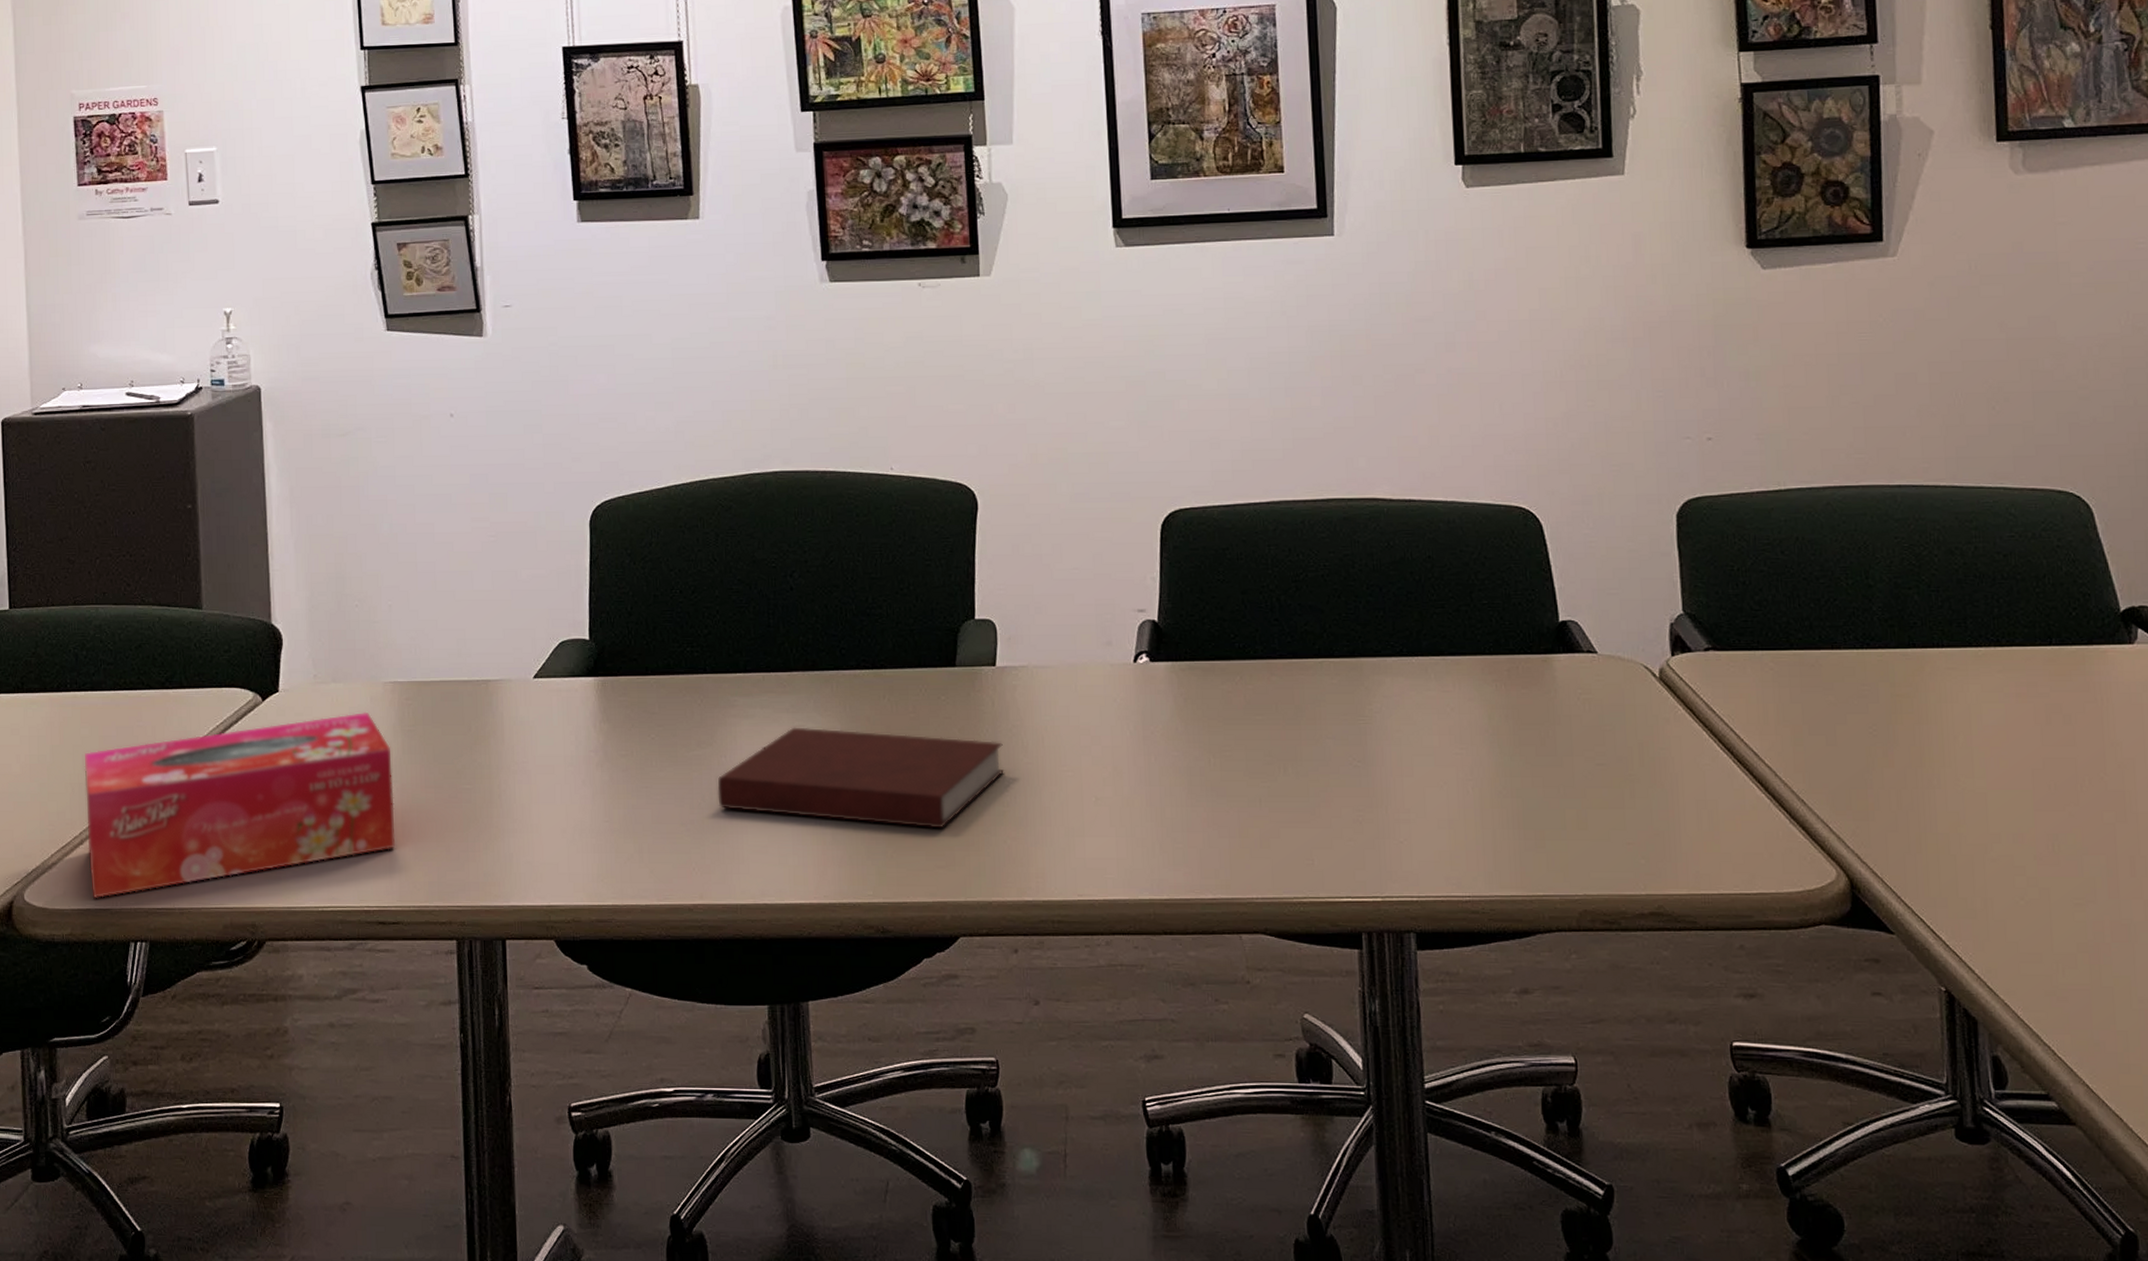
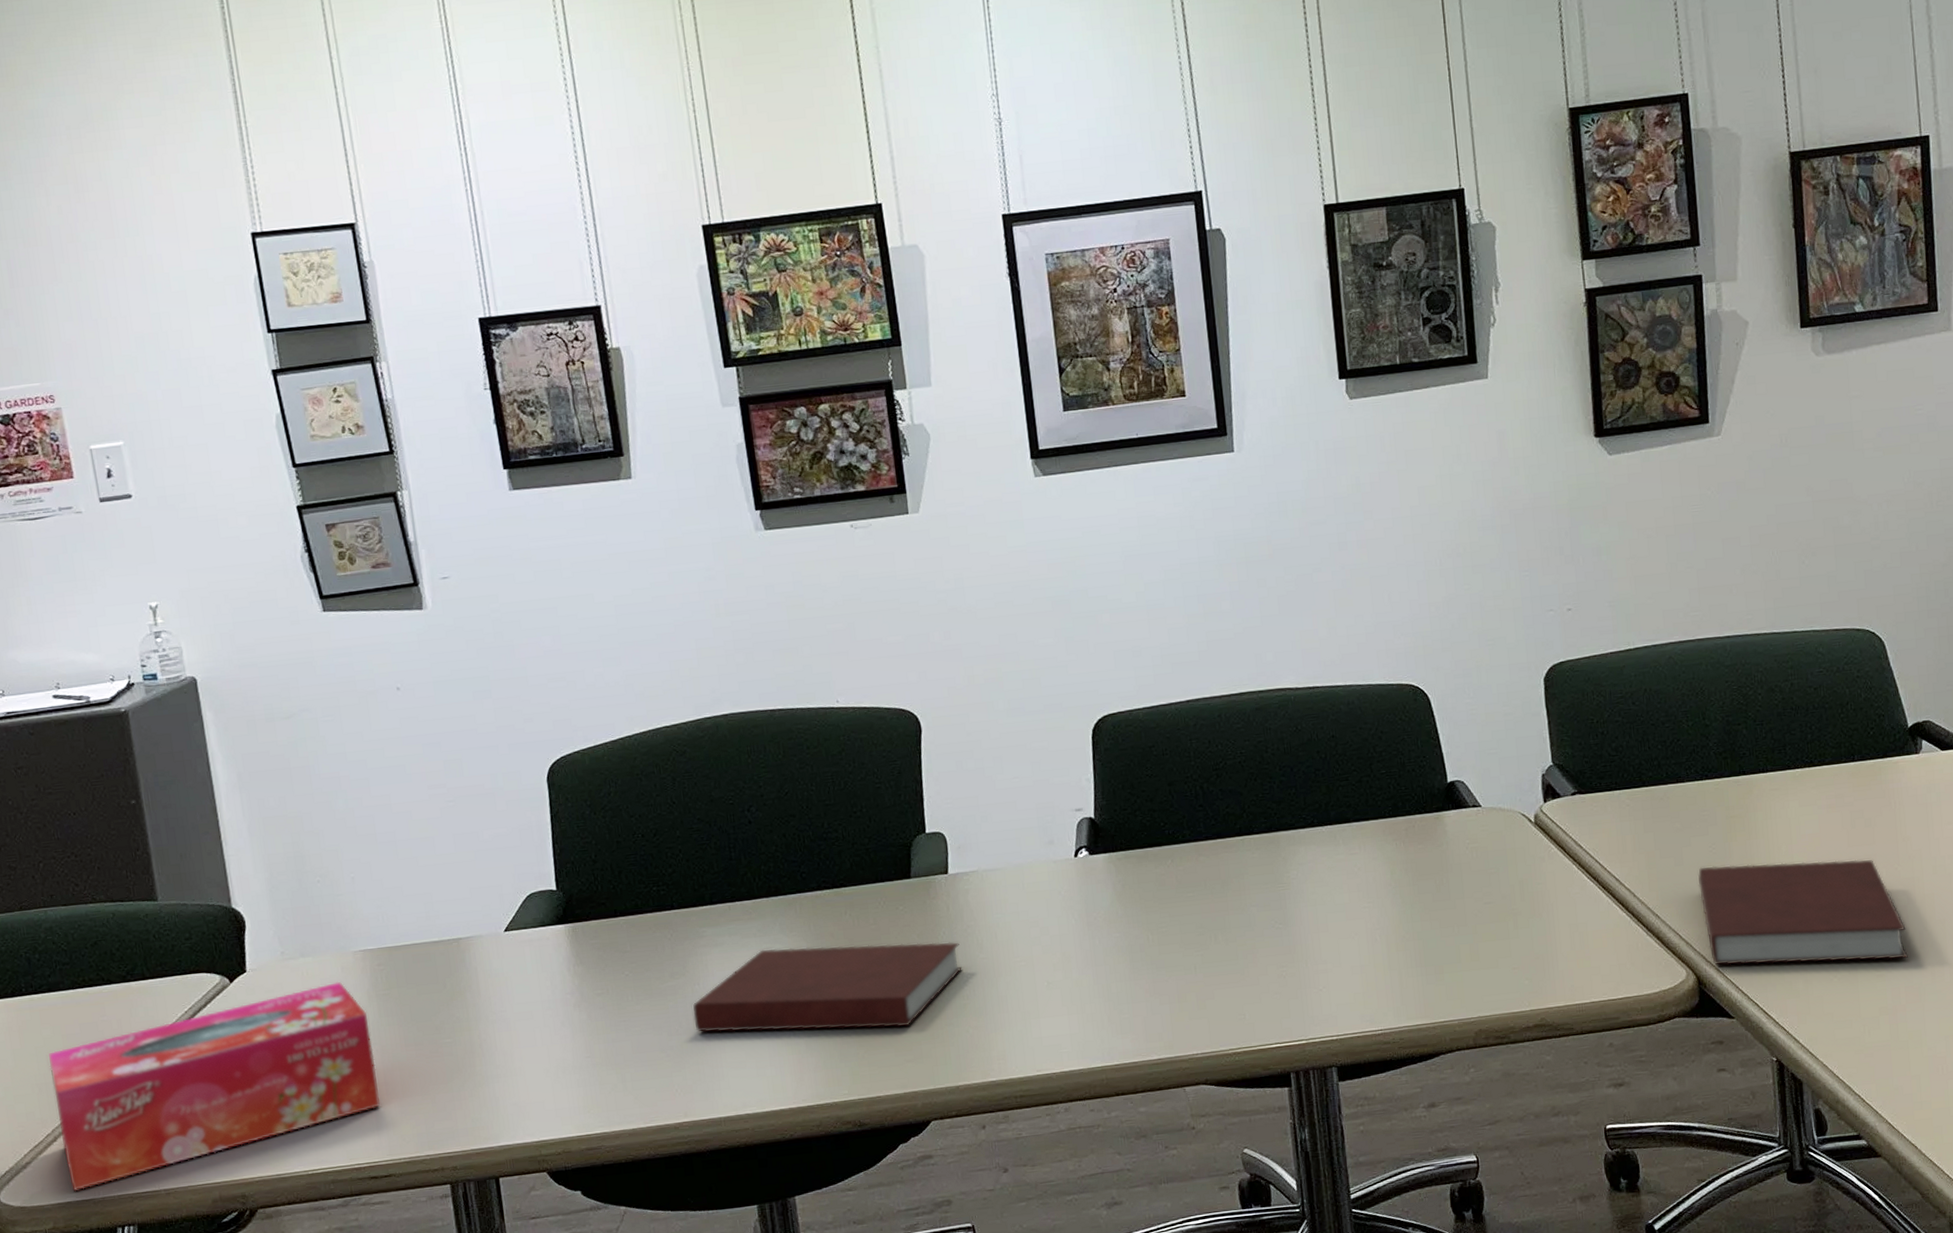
notebook: none [1854,750,2115,888] -> present [1698,859,1908,965]

